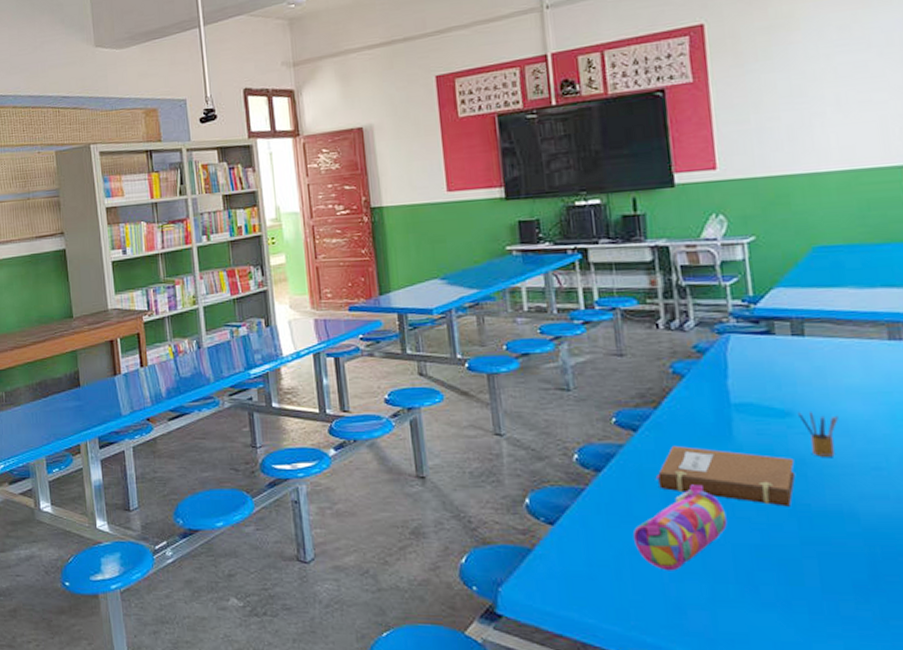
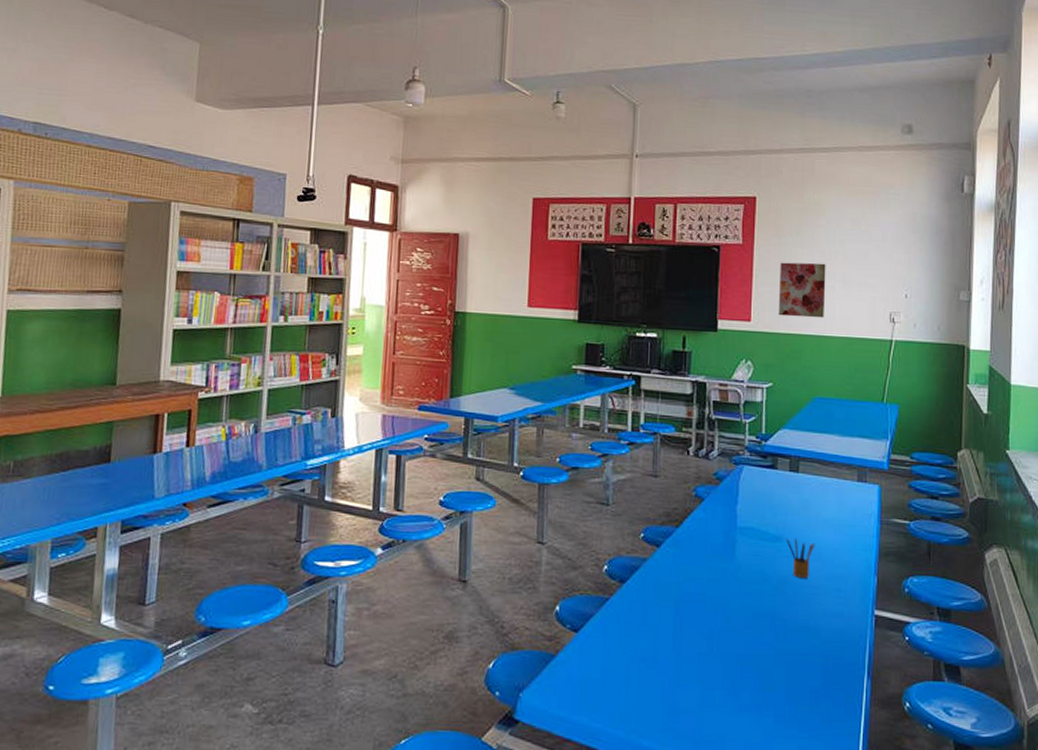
pencil case: present [633,484,727,571] -> none [645,598,722,678]
notebook: present [656,446,796,507] -> none [670,562,779,621]
wall art: none [746,86,816,158] -> present [778,262,826,318]

